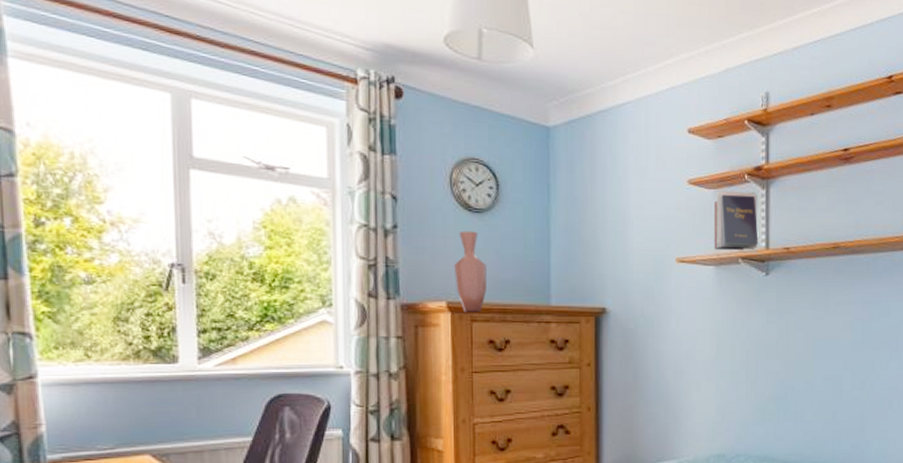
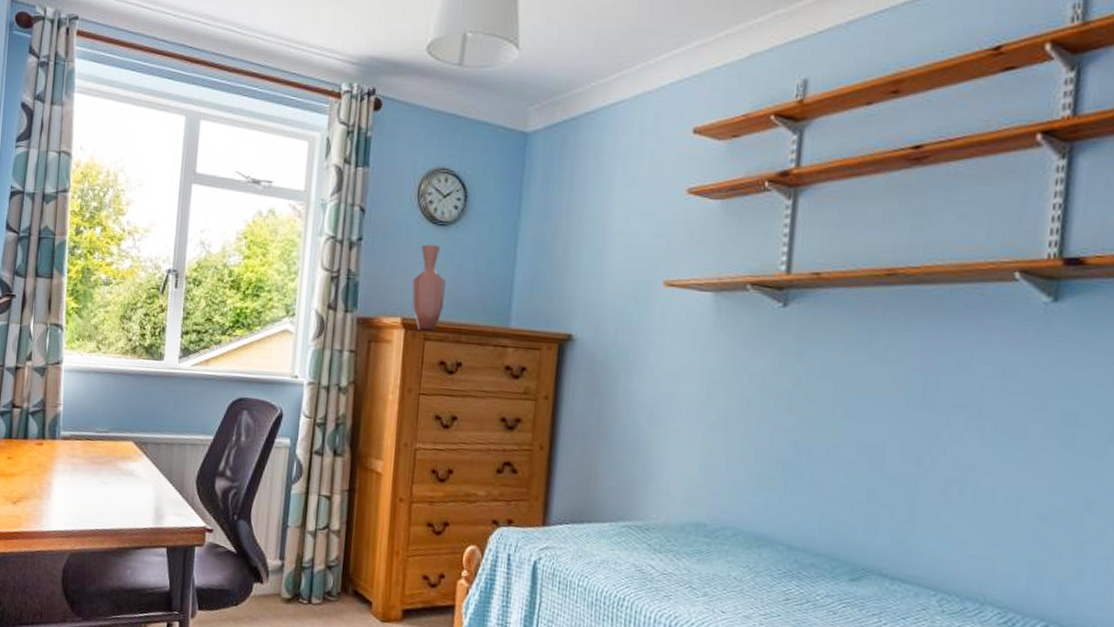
books: present [713,191,759,251] -> none [715,201,781,276]

